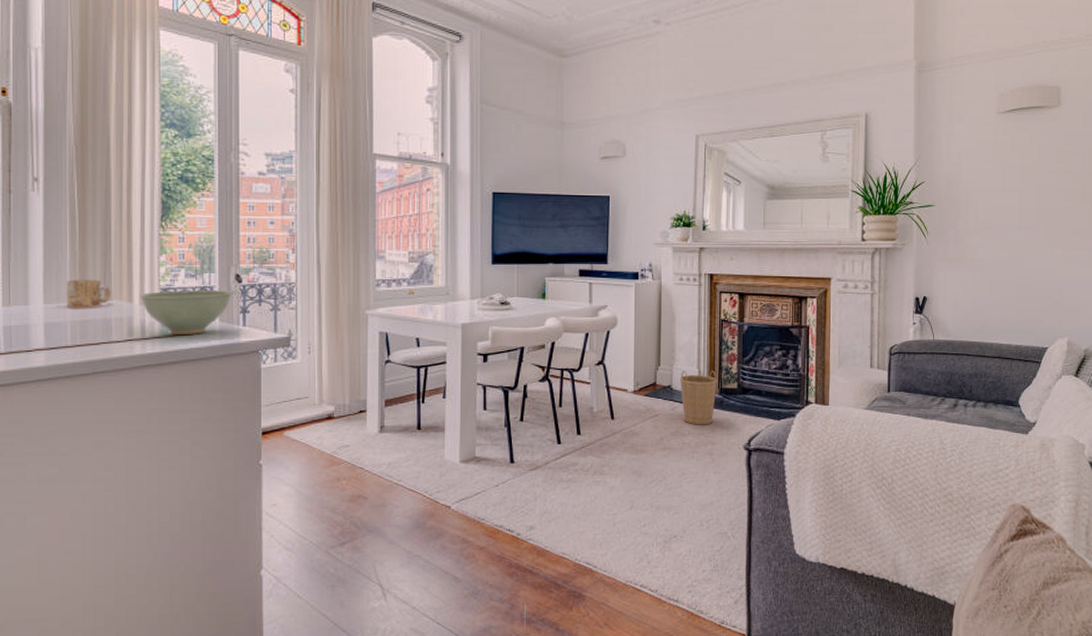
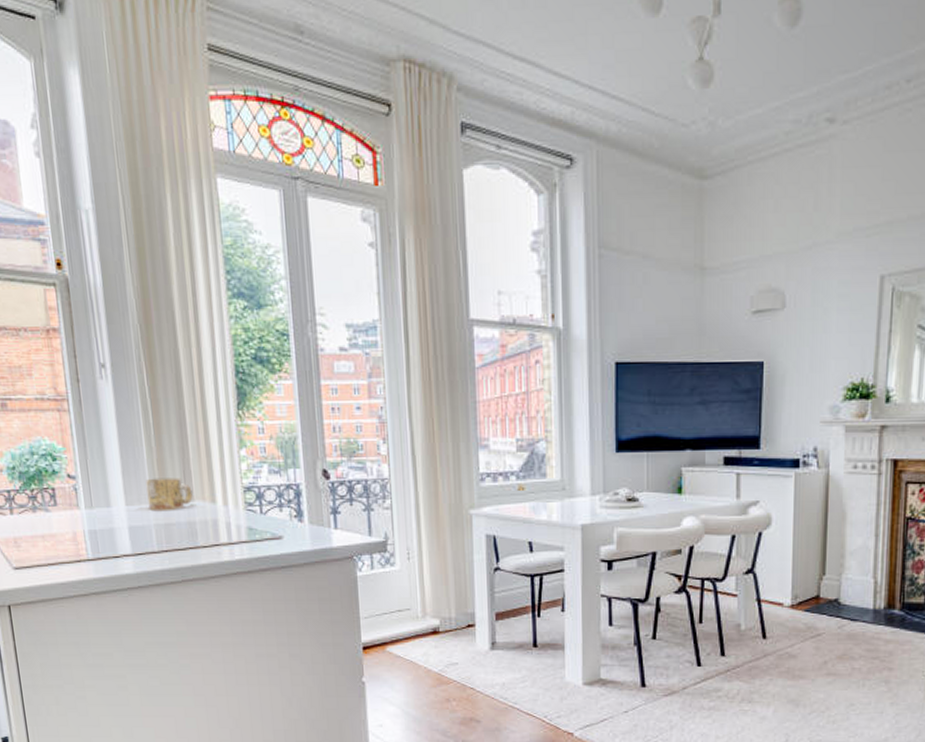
bowl: present [140,290,232,336] -> none [222,488,320,540]
basket: present [680,370,717,425] -> none [850,581,899,647]

